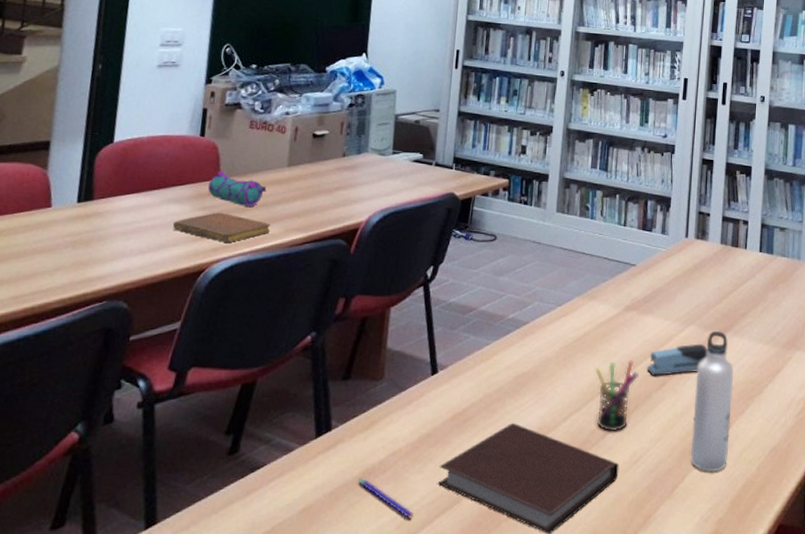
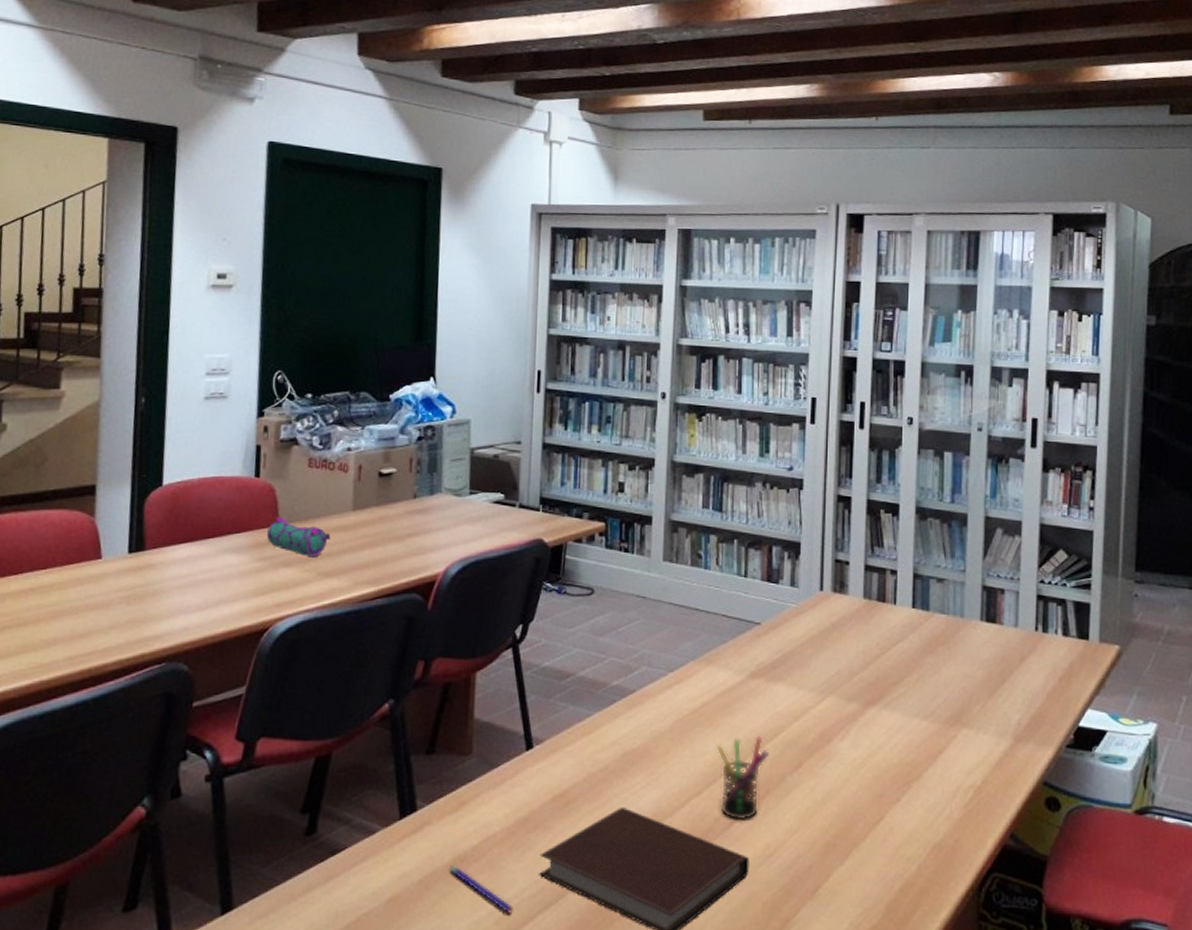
notebook: present [173,212,272,242] -> none [232,563,339,597]
stapler: present [646,343,707,376] -> none [778,717,851,756]
water bottle: present [691,330,734,473] -> none [836,702,885,871]

